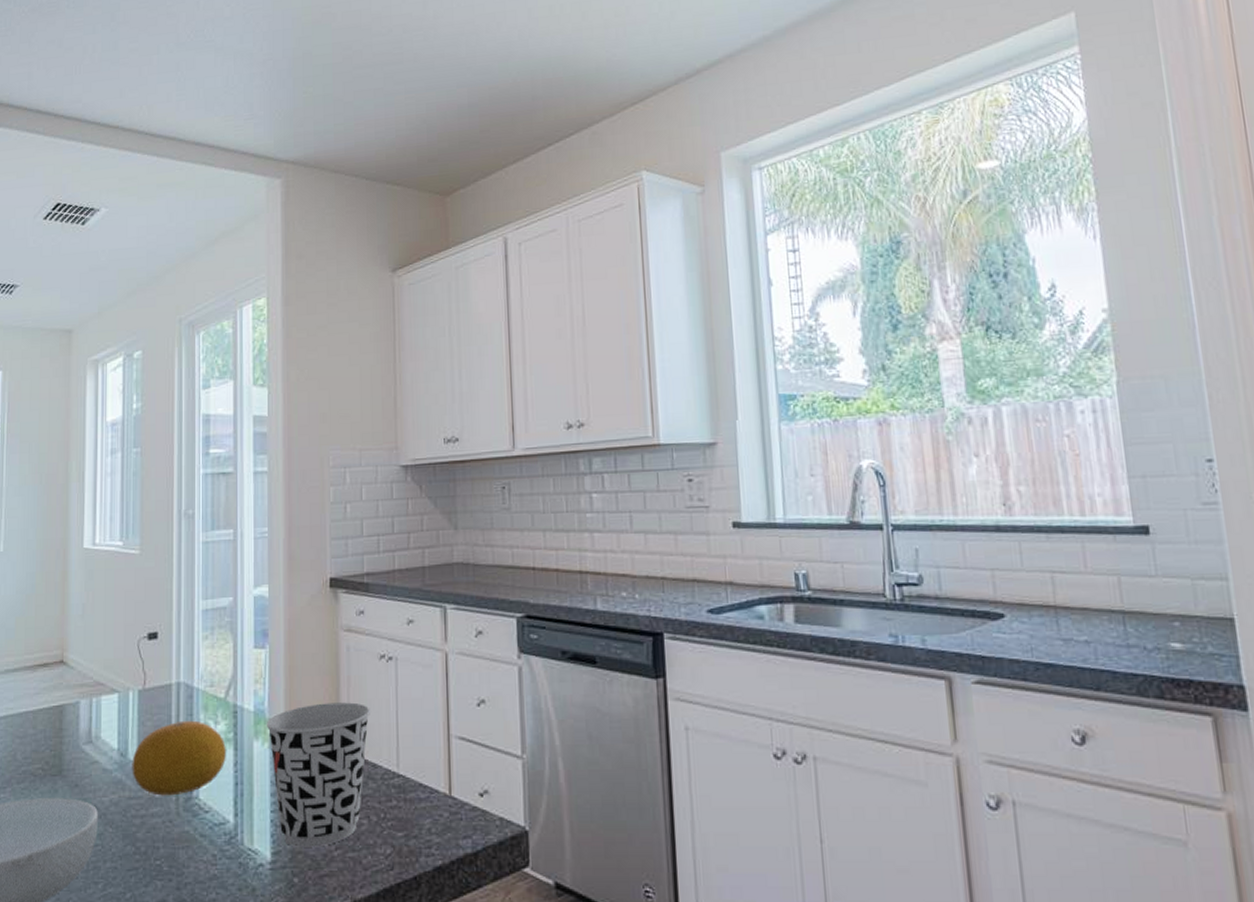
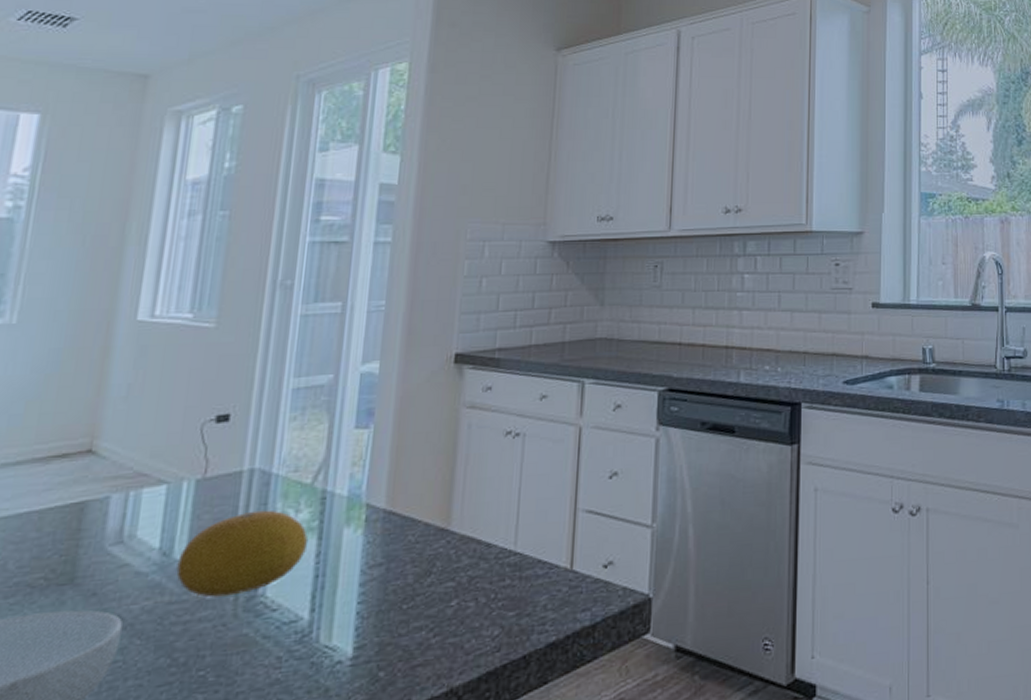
cup: present [266,702,370,847] -> none [361,481,489,639]

